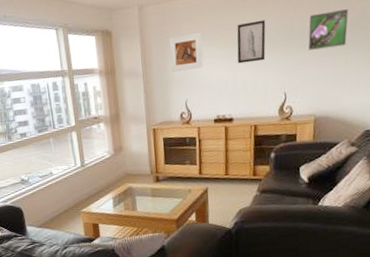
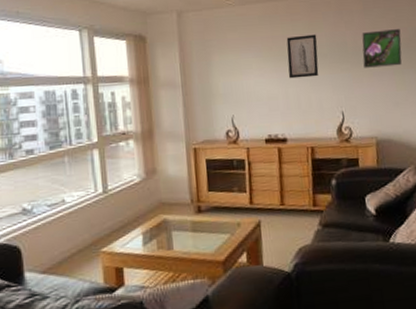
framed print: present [169,33,203,72] -> none [211,44,251,84]

